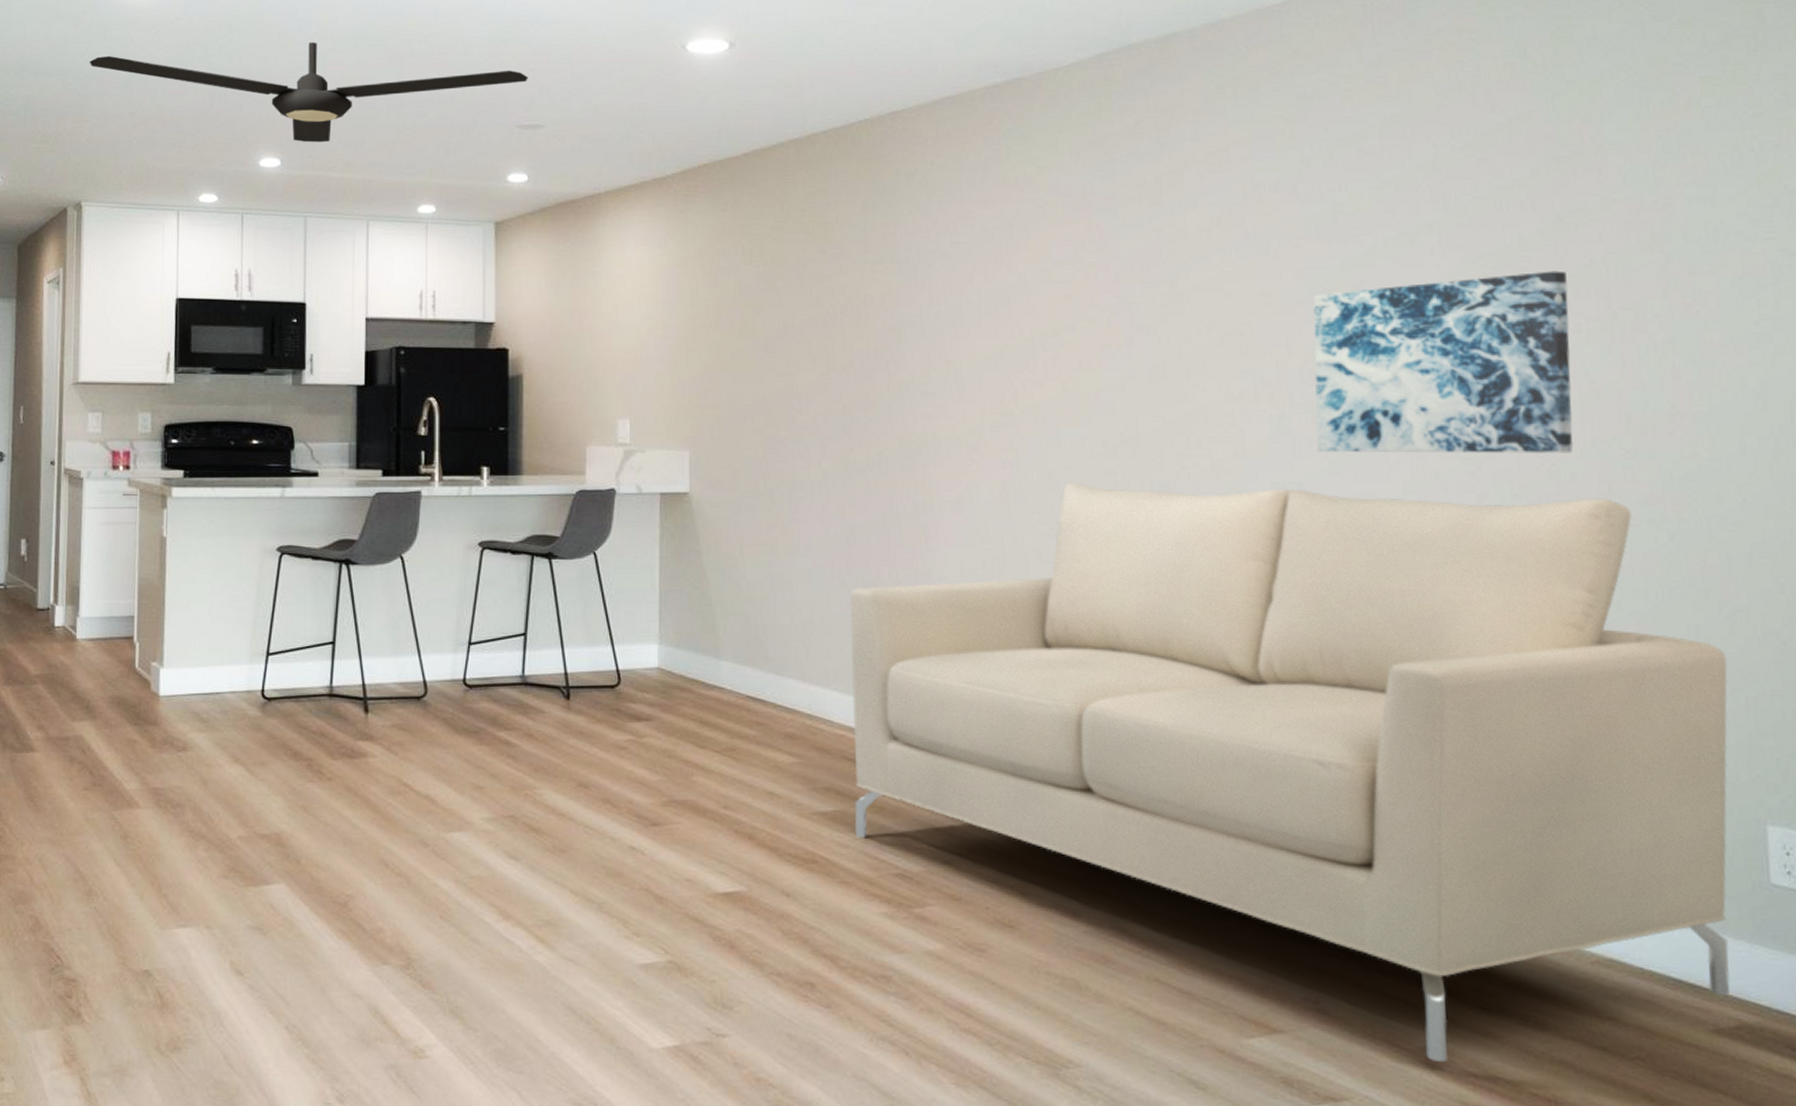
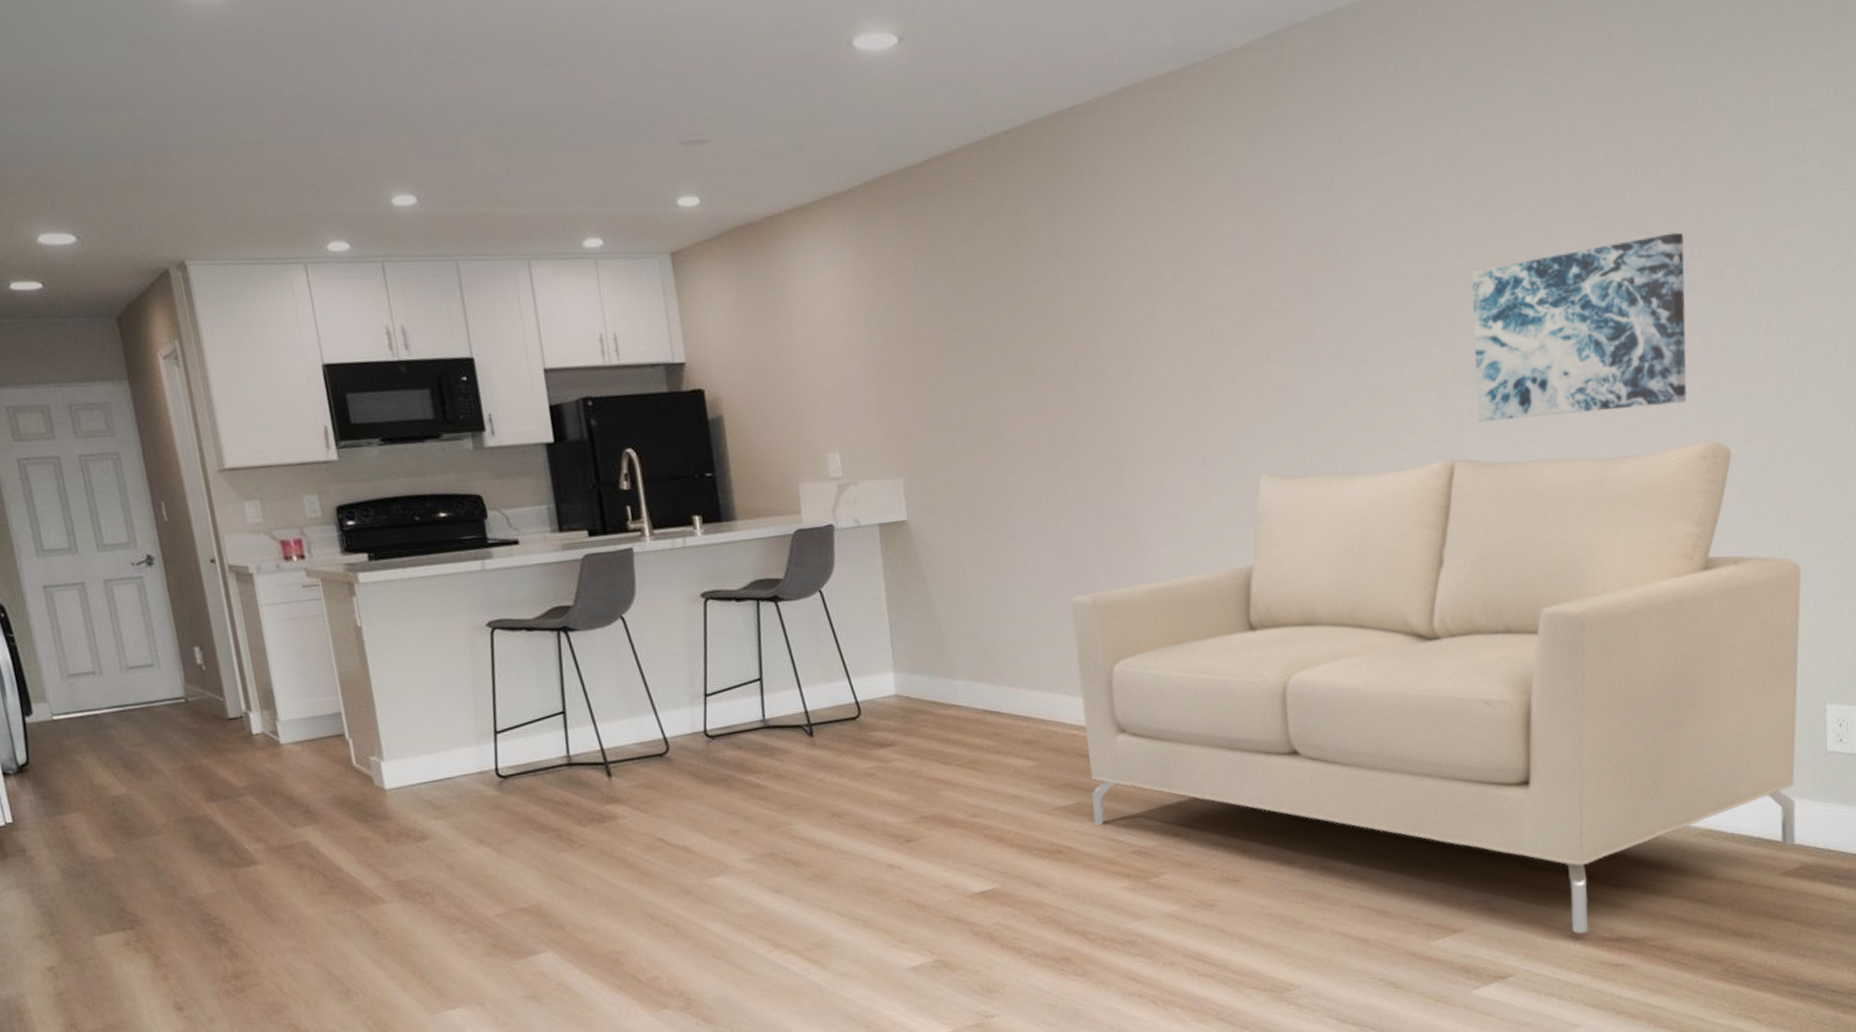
ceiling fan: present [89,42,528,143] -> none [159,53,685,175]

